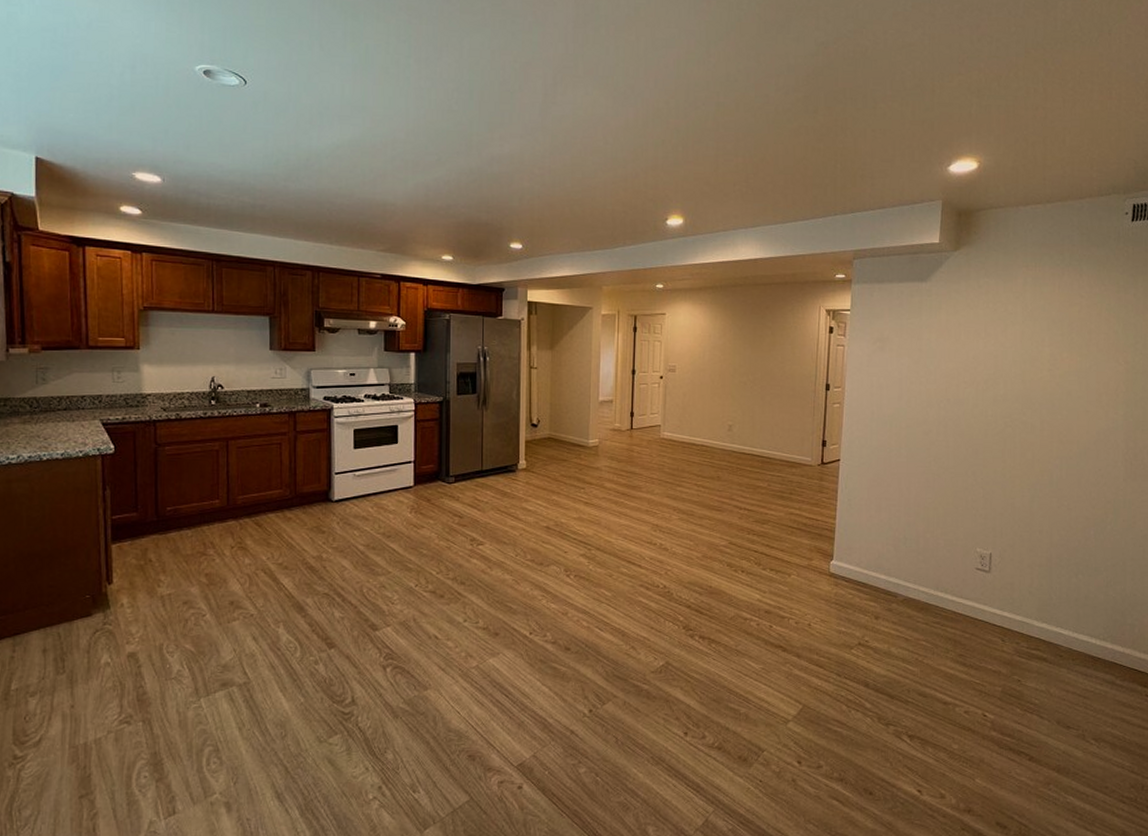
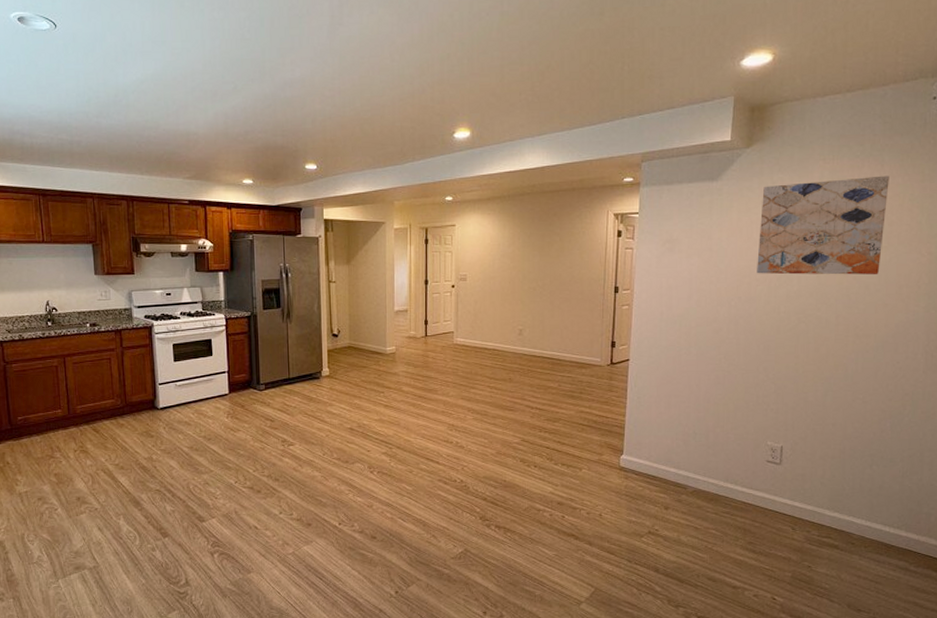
wall art: none [965,285,1088,381] -> present [757,175,889,275]

